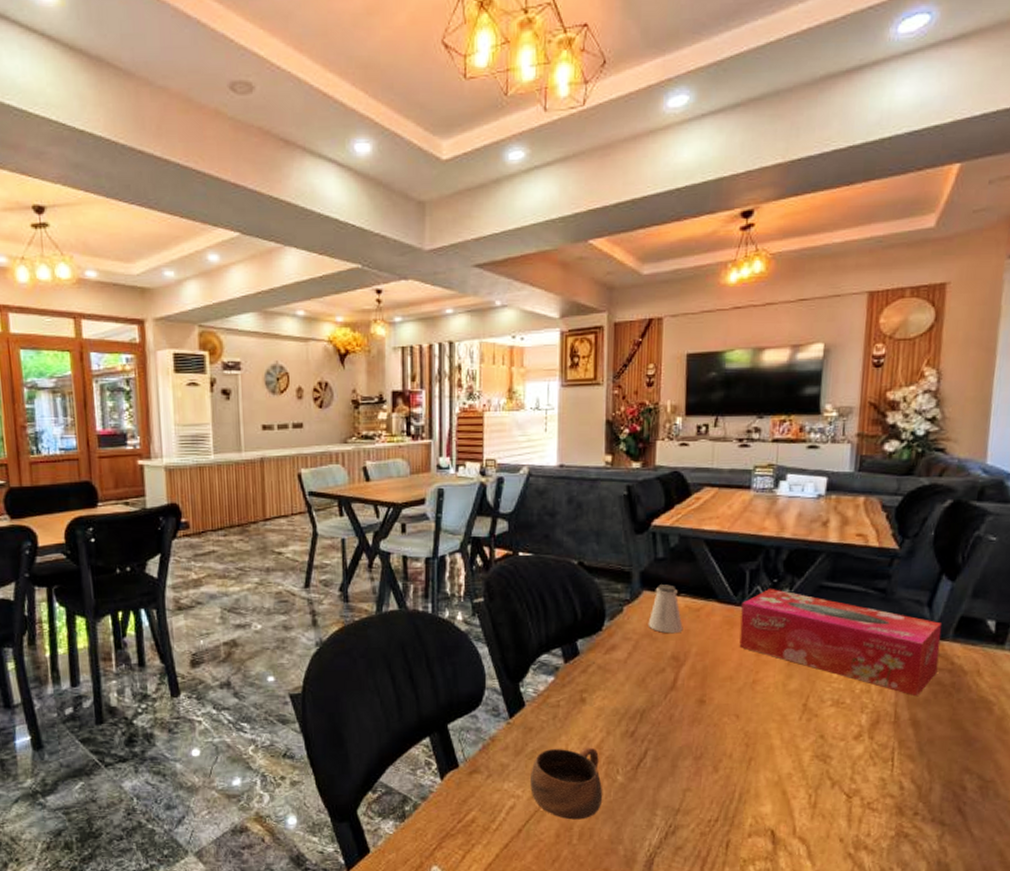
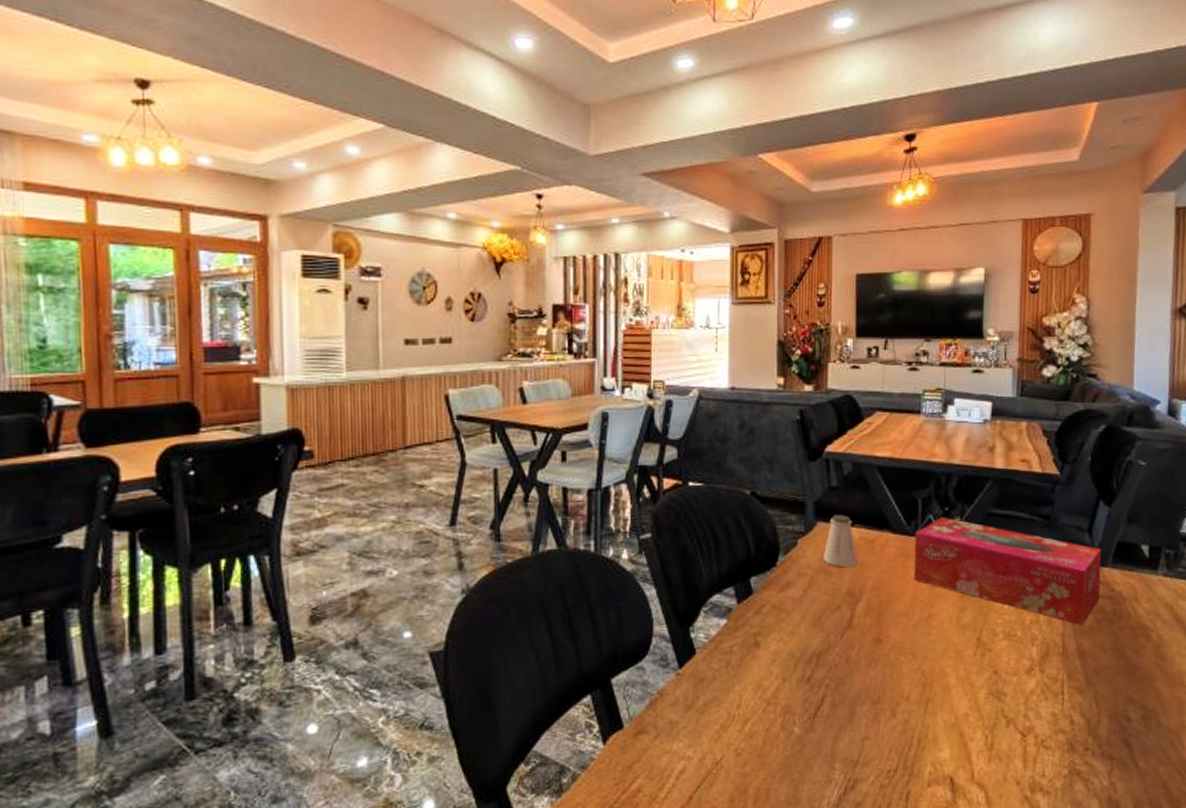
cup: present [530,747,603,820] -> none [702,696,779,781]

